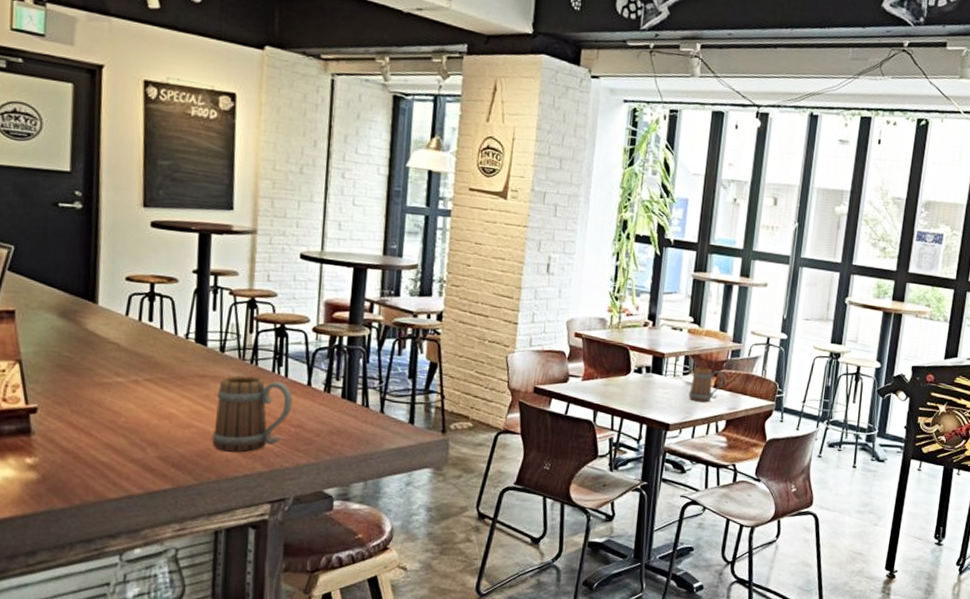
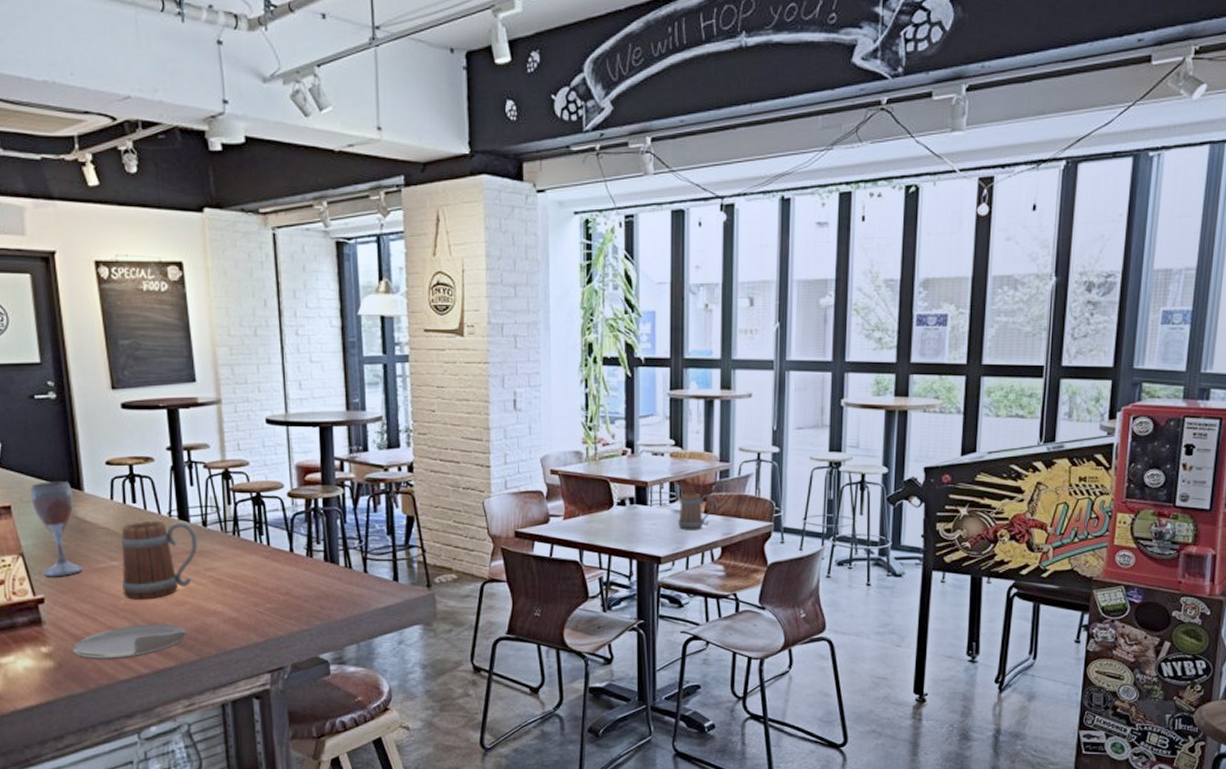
cup: none [37,290,86,388] -> present [29,480,84,577]
plate: none [60,443,188,478] -> present [72,624,187,660]
beer mug: none [125,340,213,419] -> present [120,520,199,600]
beer mug: present [212,375,293,452] -> none [206,547,278,625]

